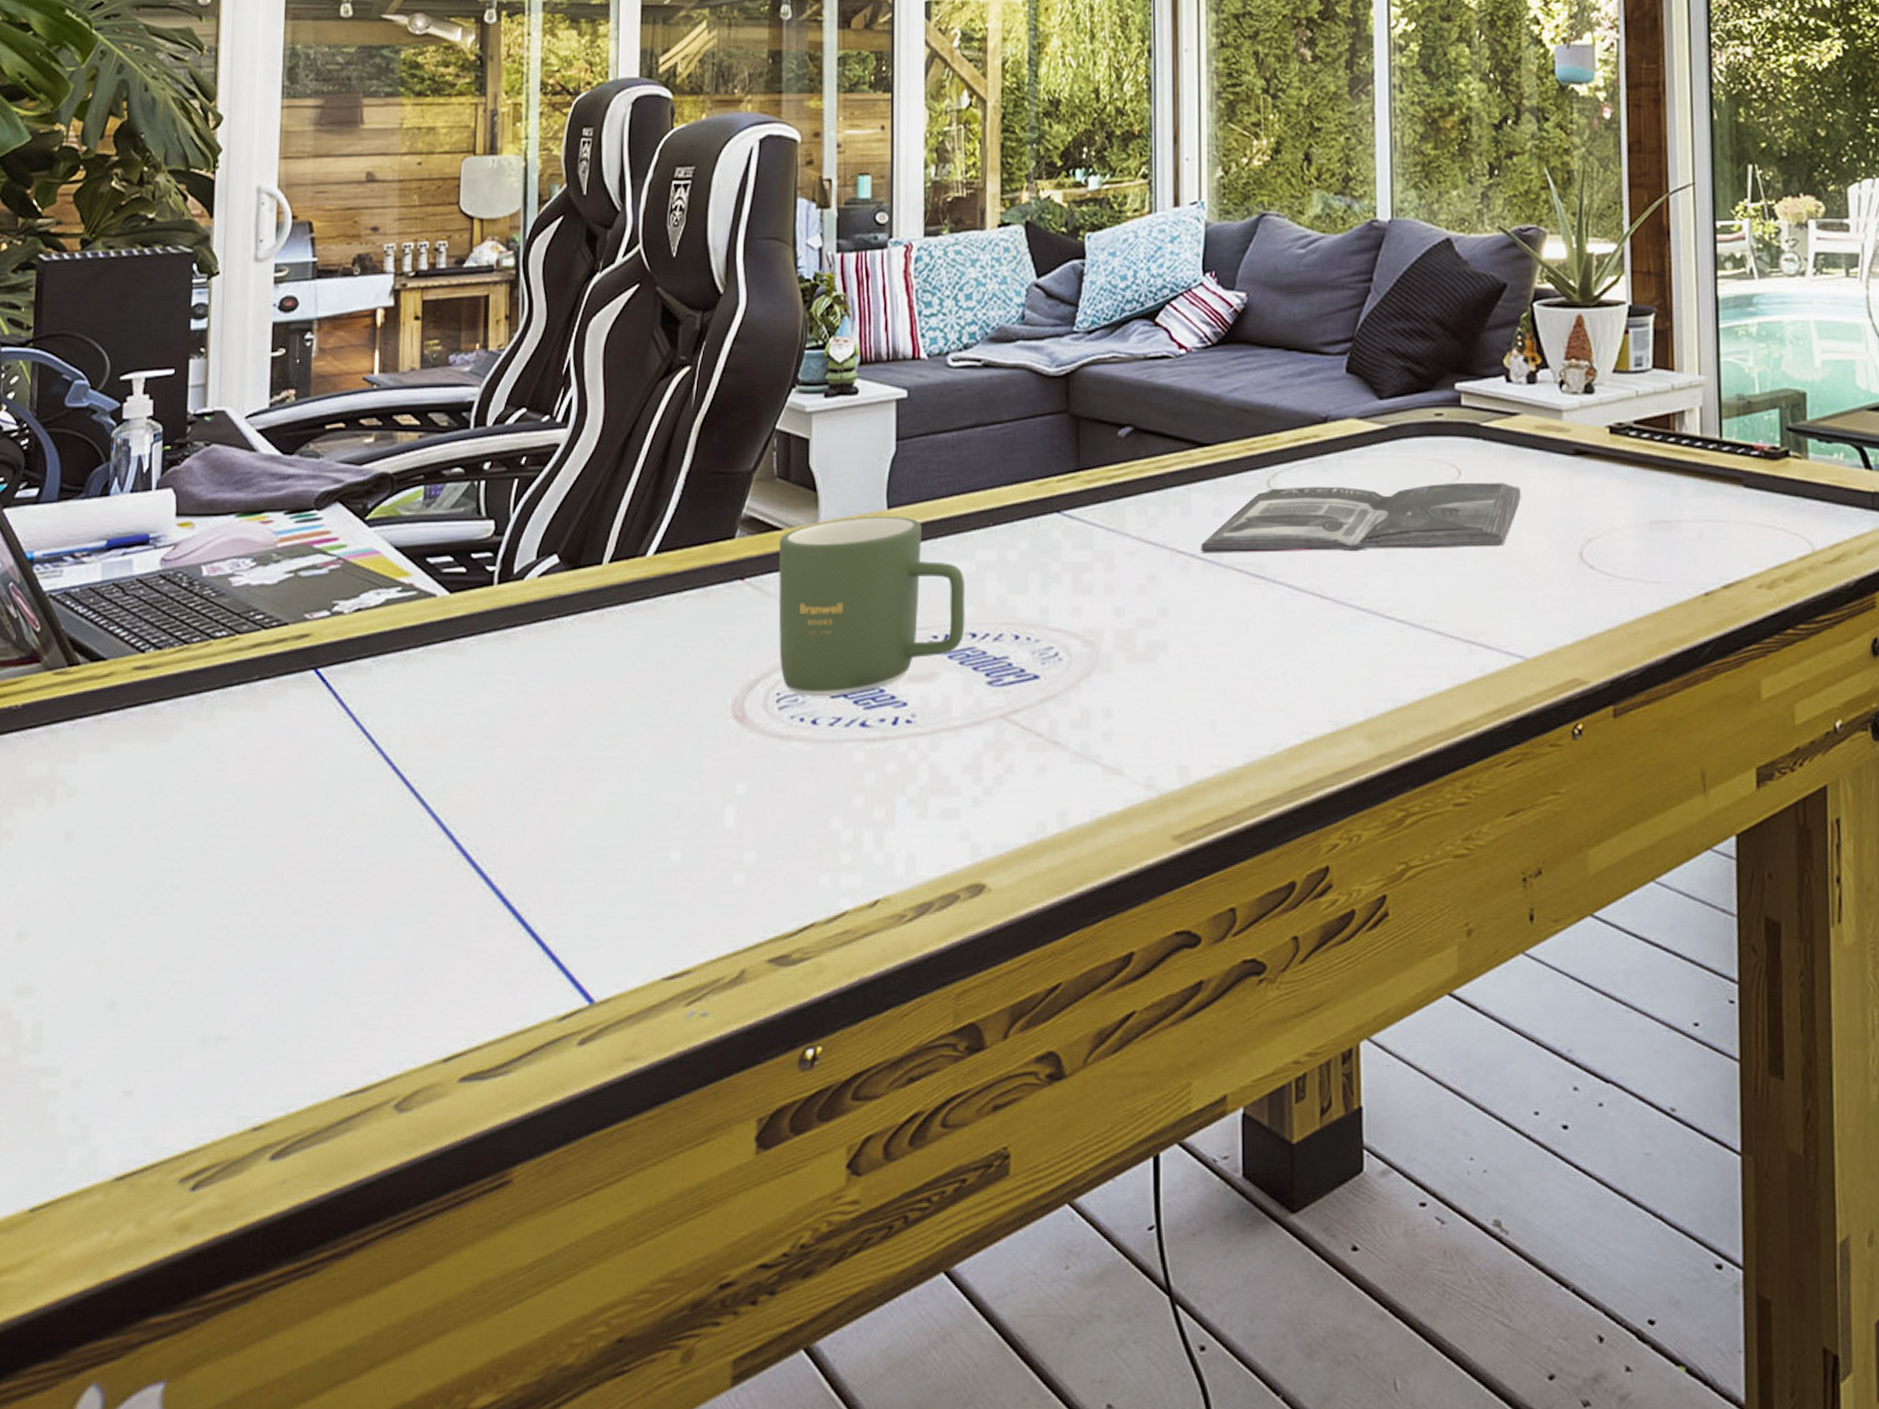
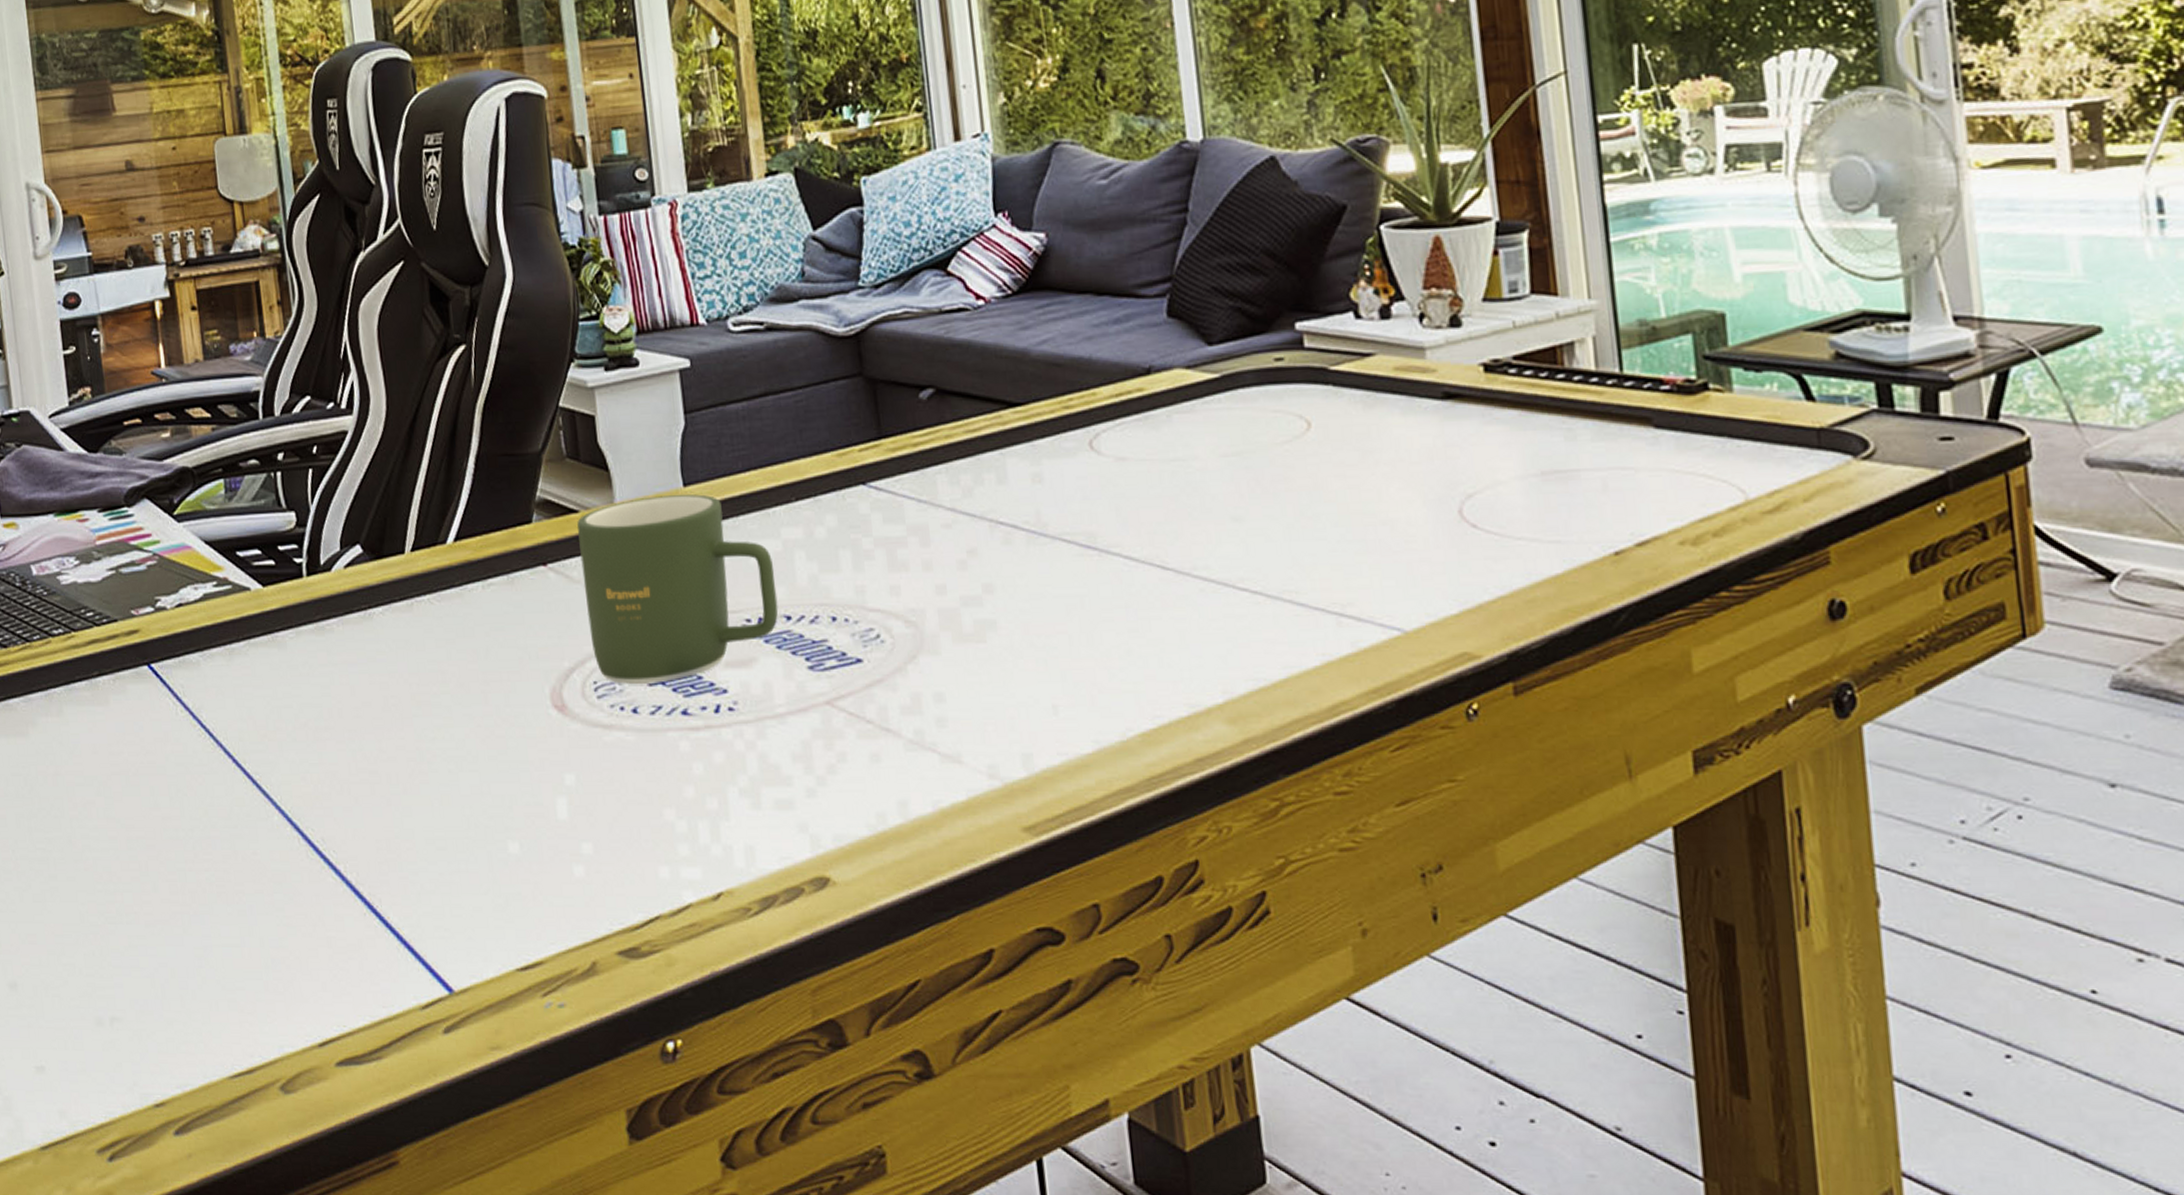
magazine: present [1201,483,1521,553] -> none [1022,434,1384,524]

